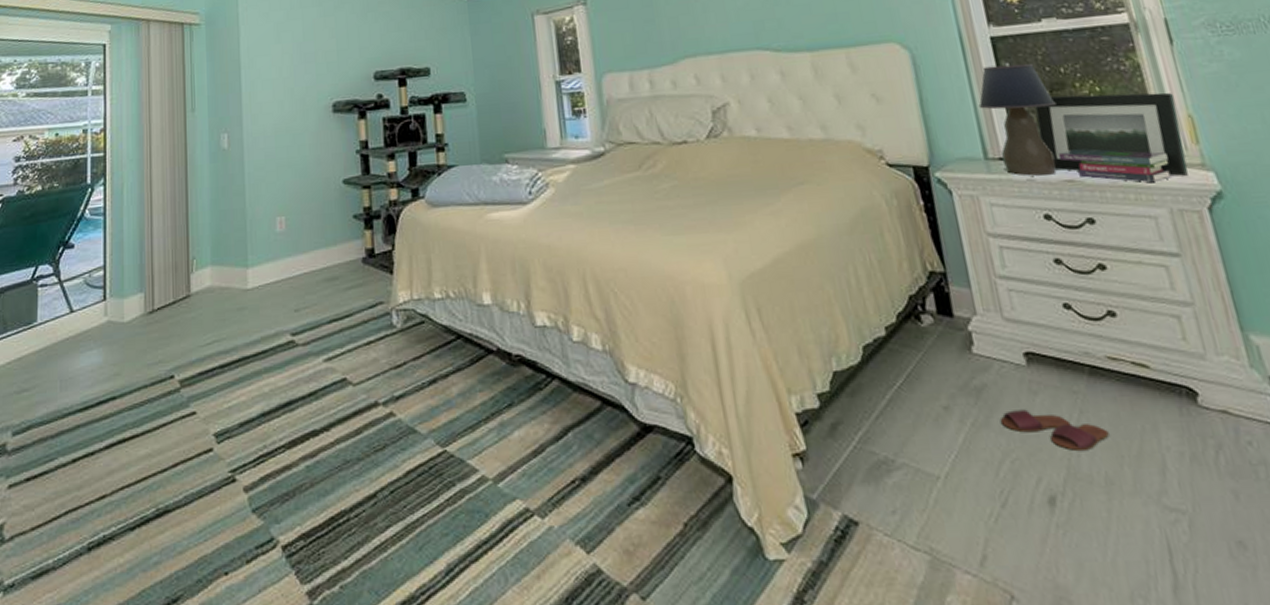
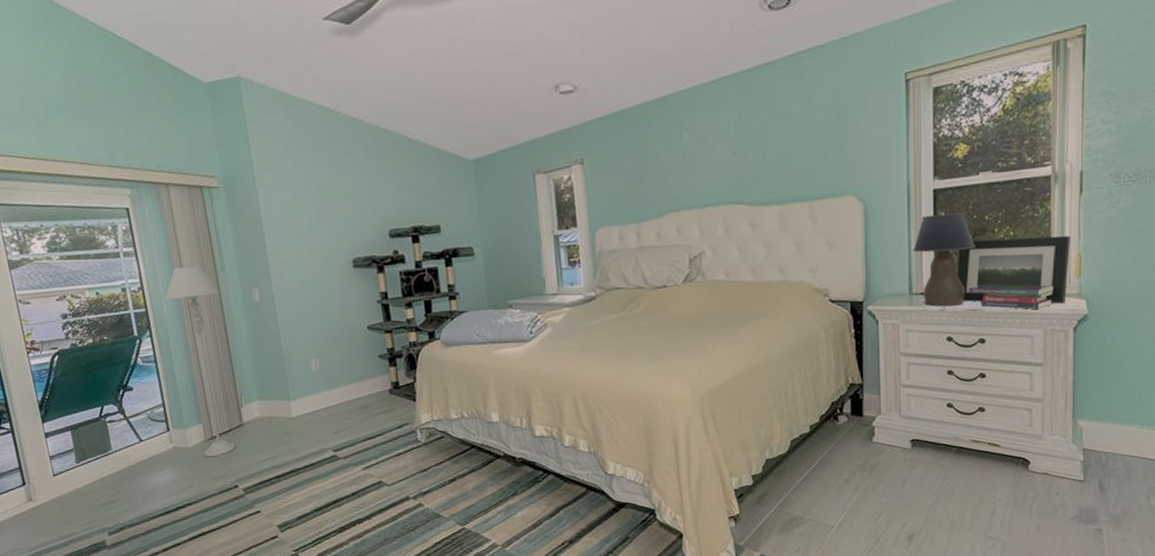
floor lamp: none [126,106,185,337] -> present [165,265,236,458]
slippers: present [1001,409,1109,450] -> none [885,479,960,505]

